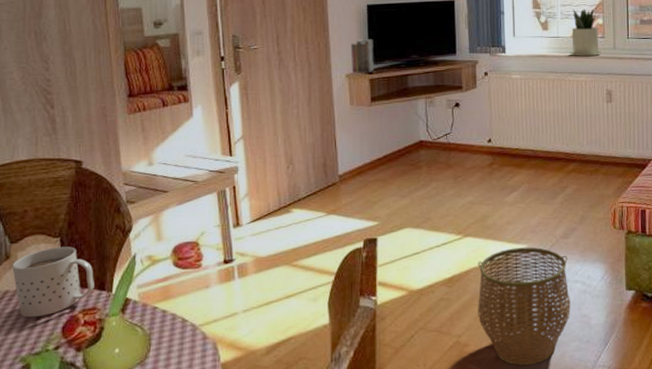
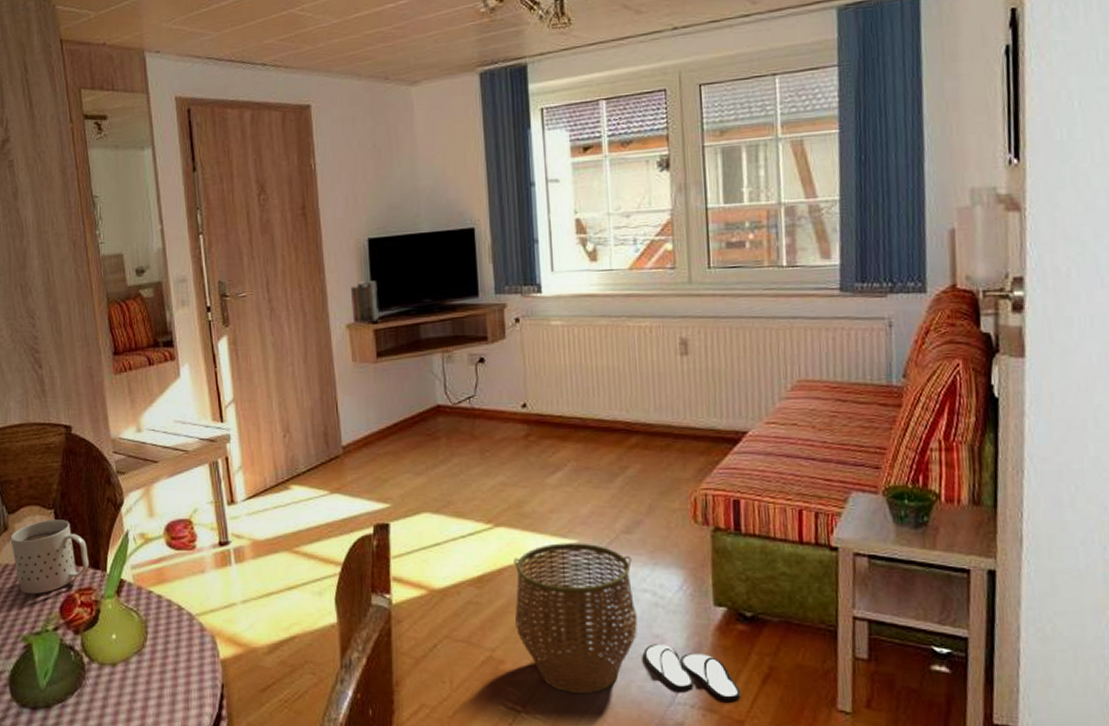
planter: present [570,8,602,56] -> none [628,230,672,294]
slippers: none [574,321,644,361] -> present [643,644,741,701]

